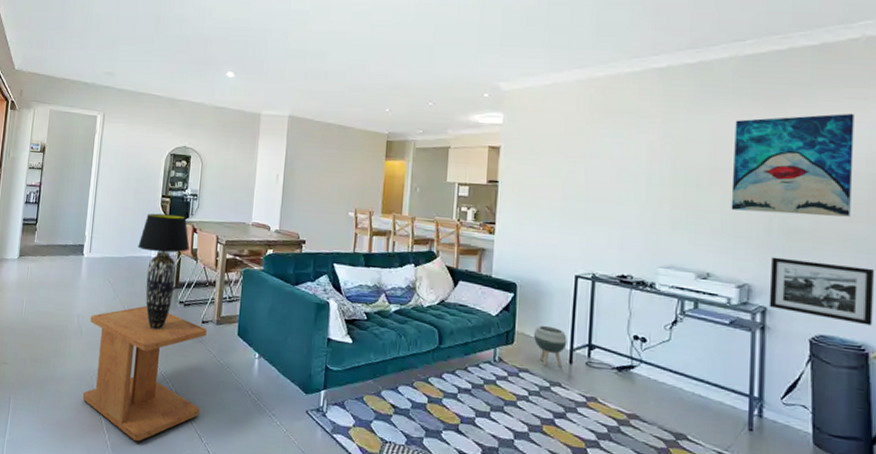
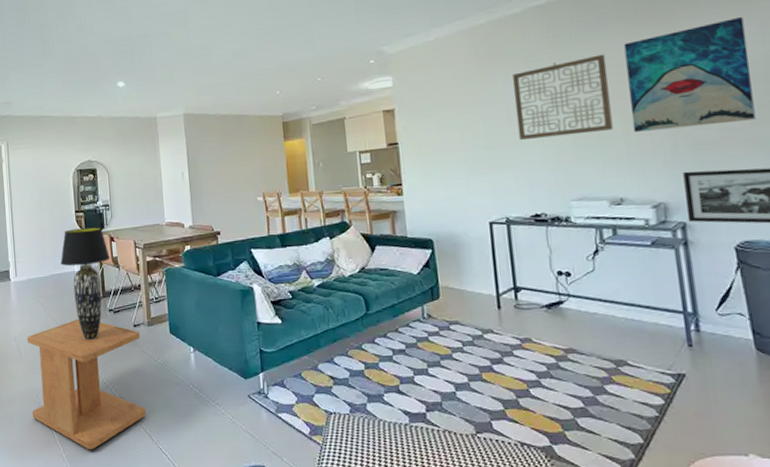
planter: present [533,325,567,367] -> none [457,275,493,316]
wall art: none [618,127,716,204] -> present [513,54,613,140]

